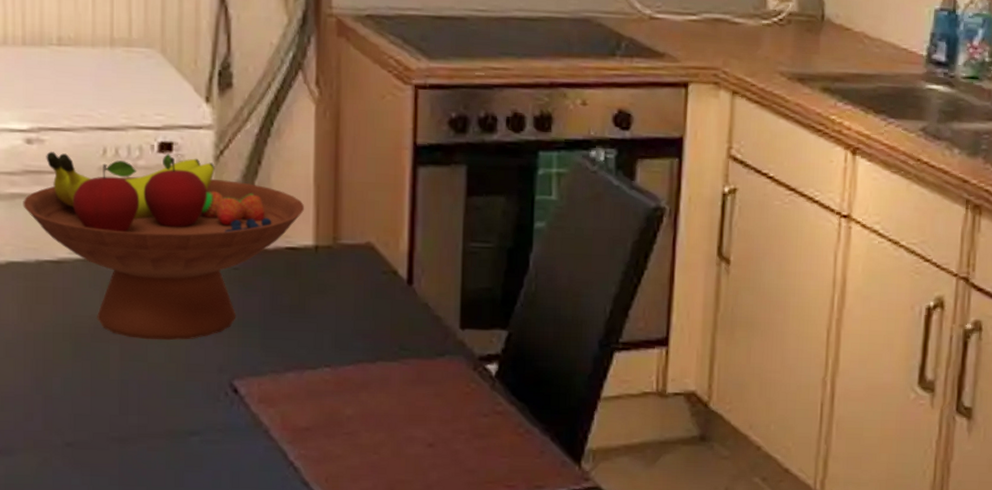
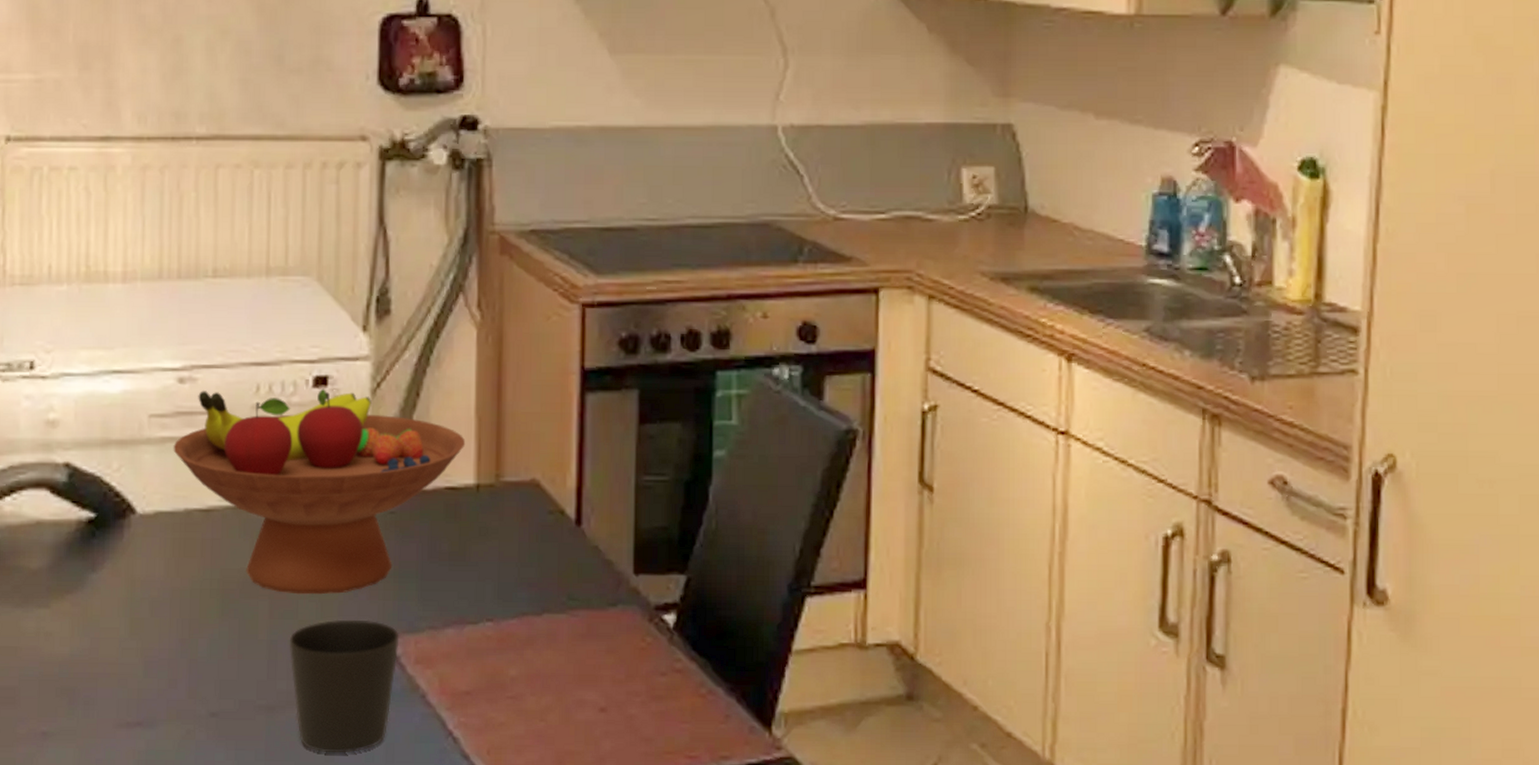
cup: none [140,362,244,480] -> present [290,619,400,753]

